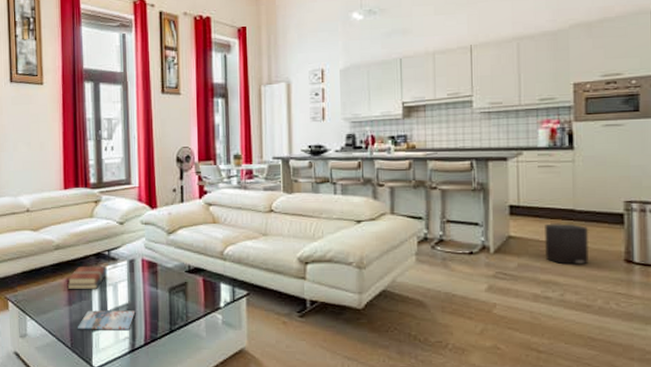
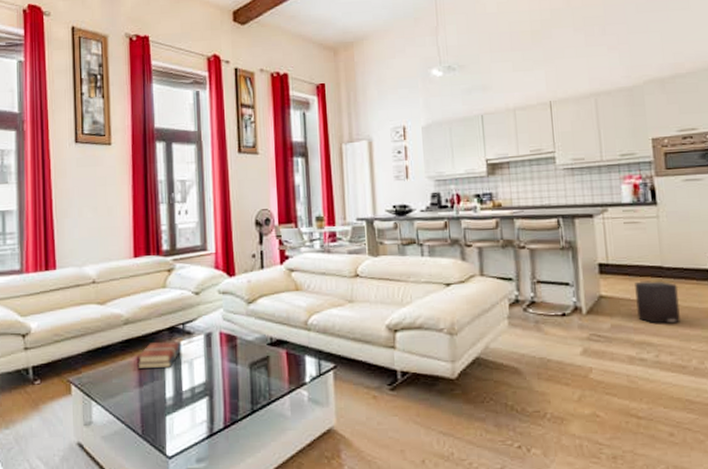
magazine: present [77,310,136,331] -> none [148,390,214,414]

